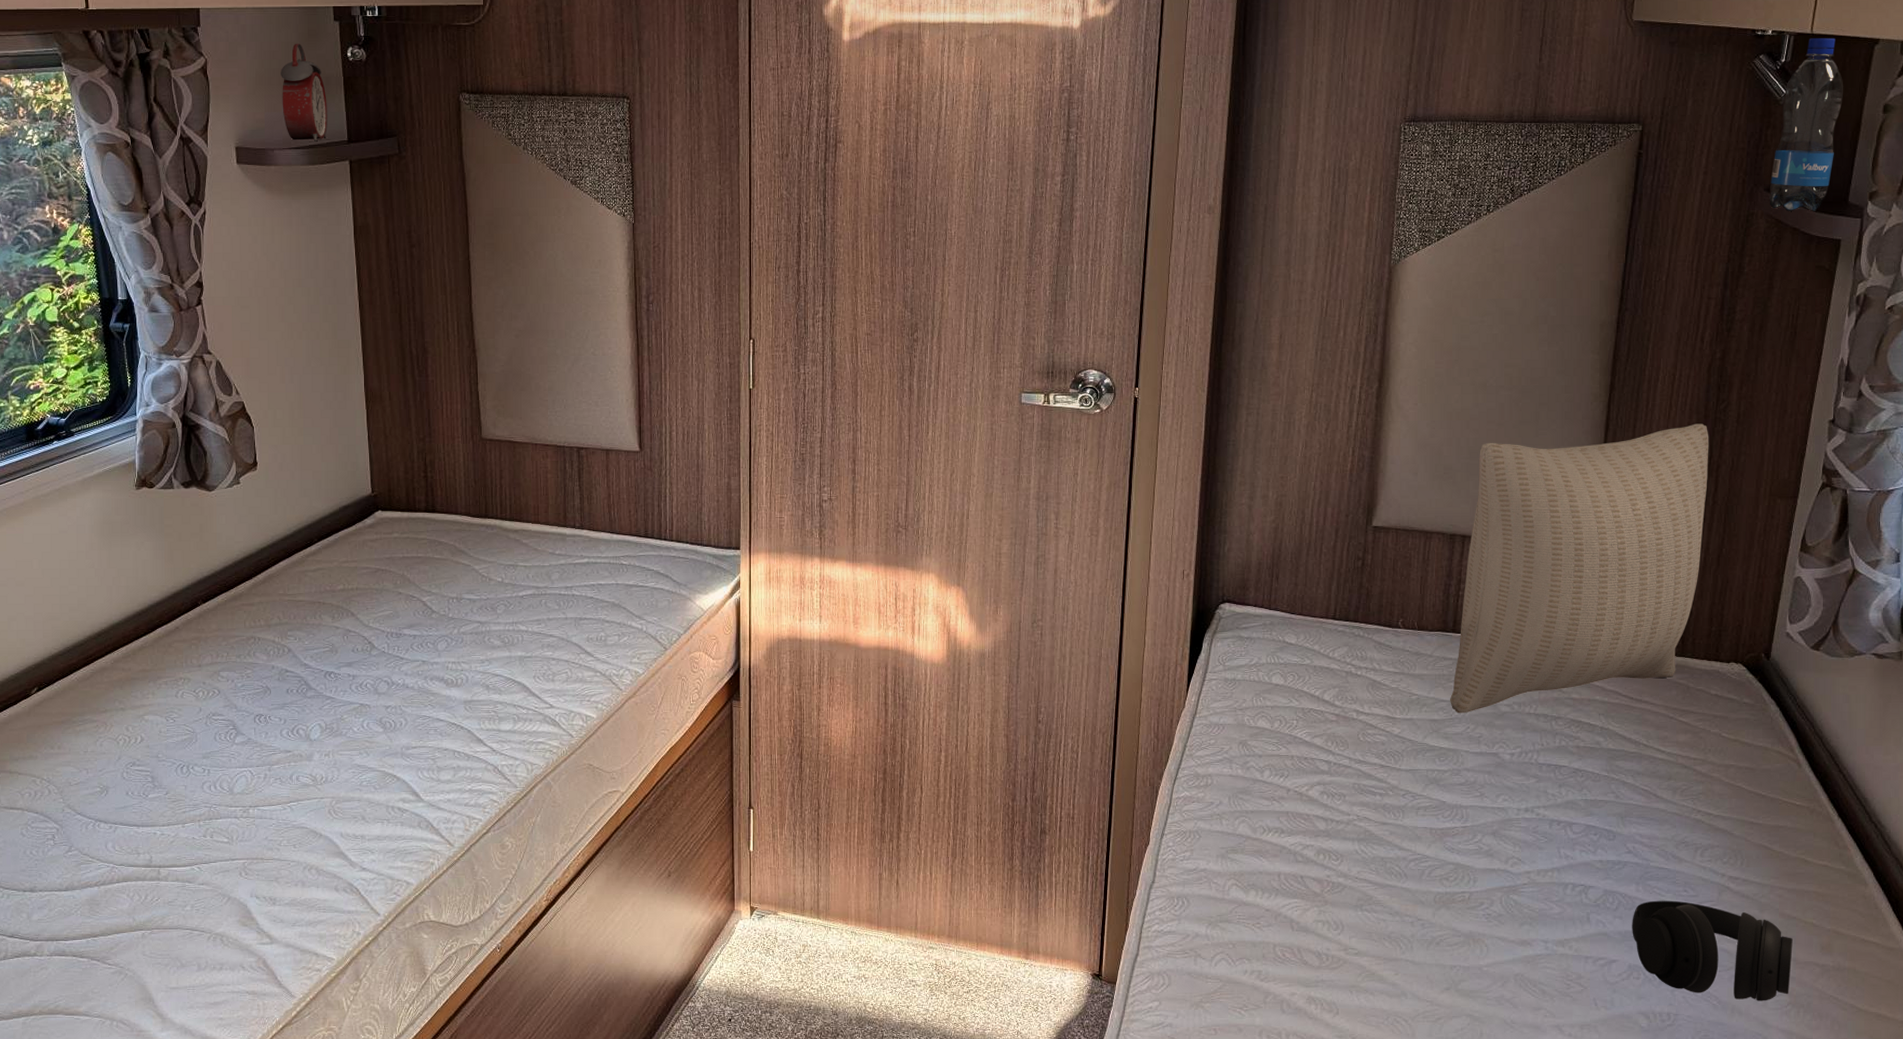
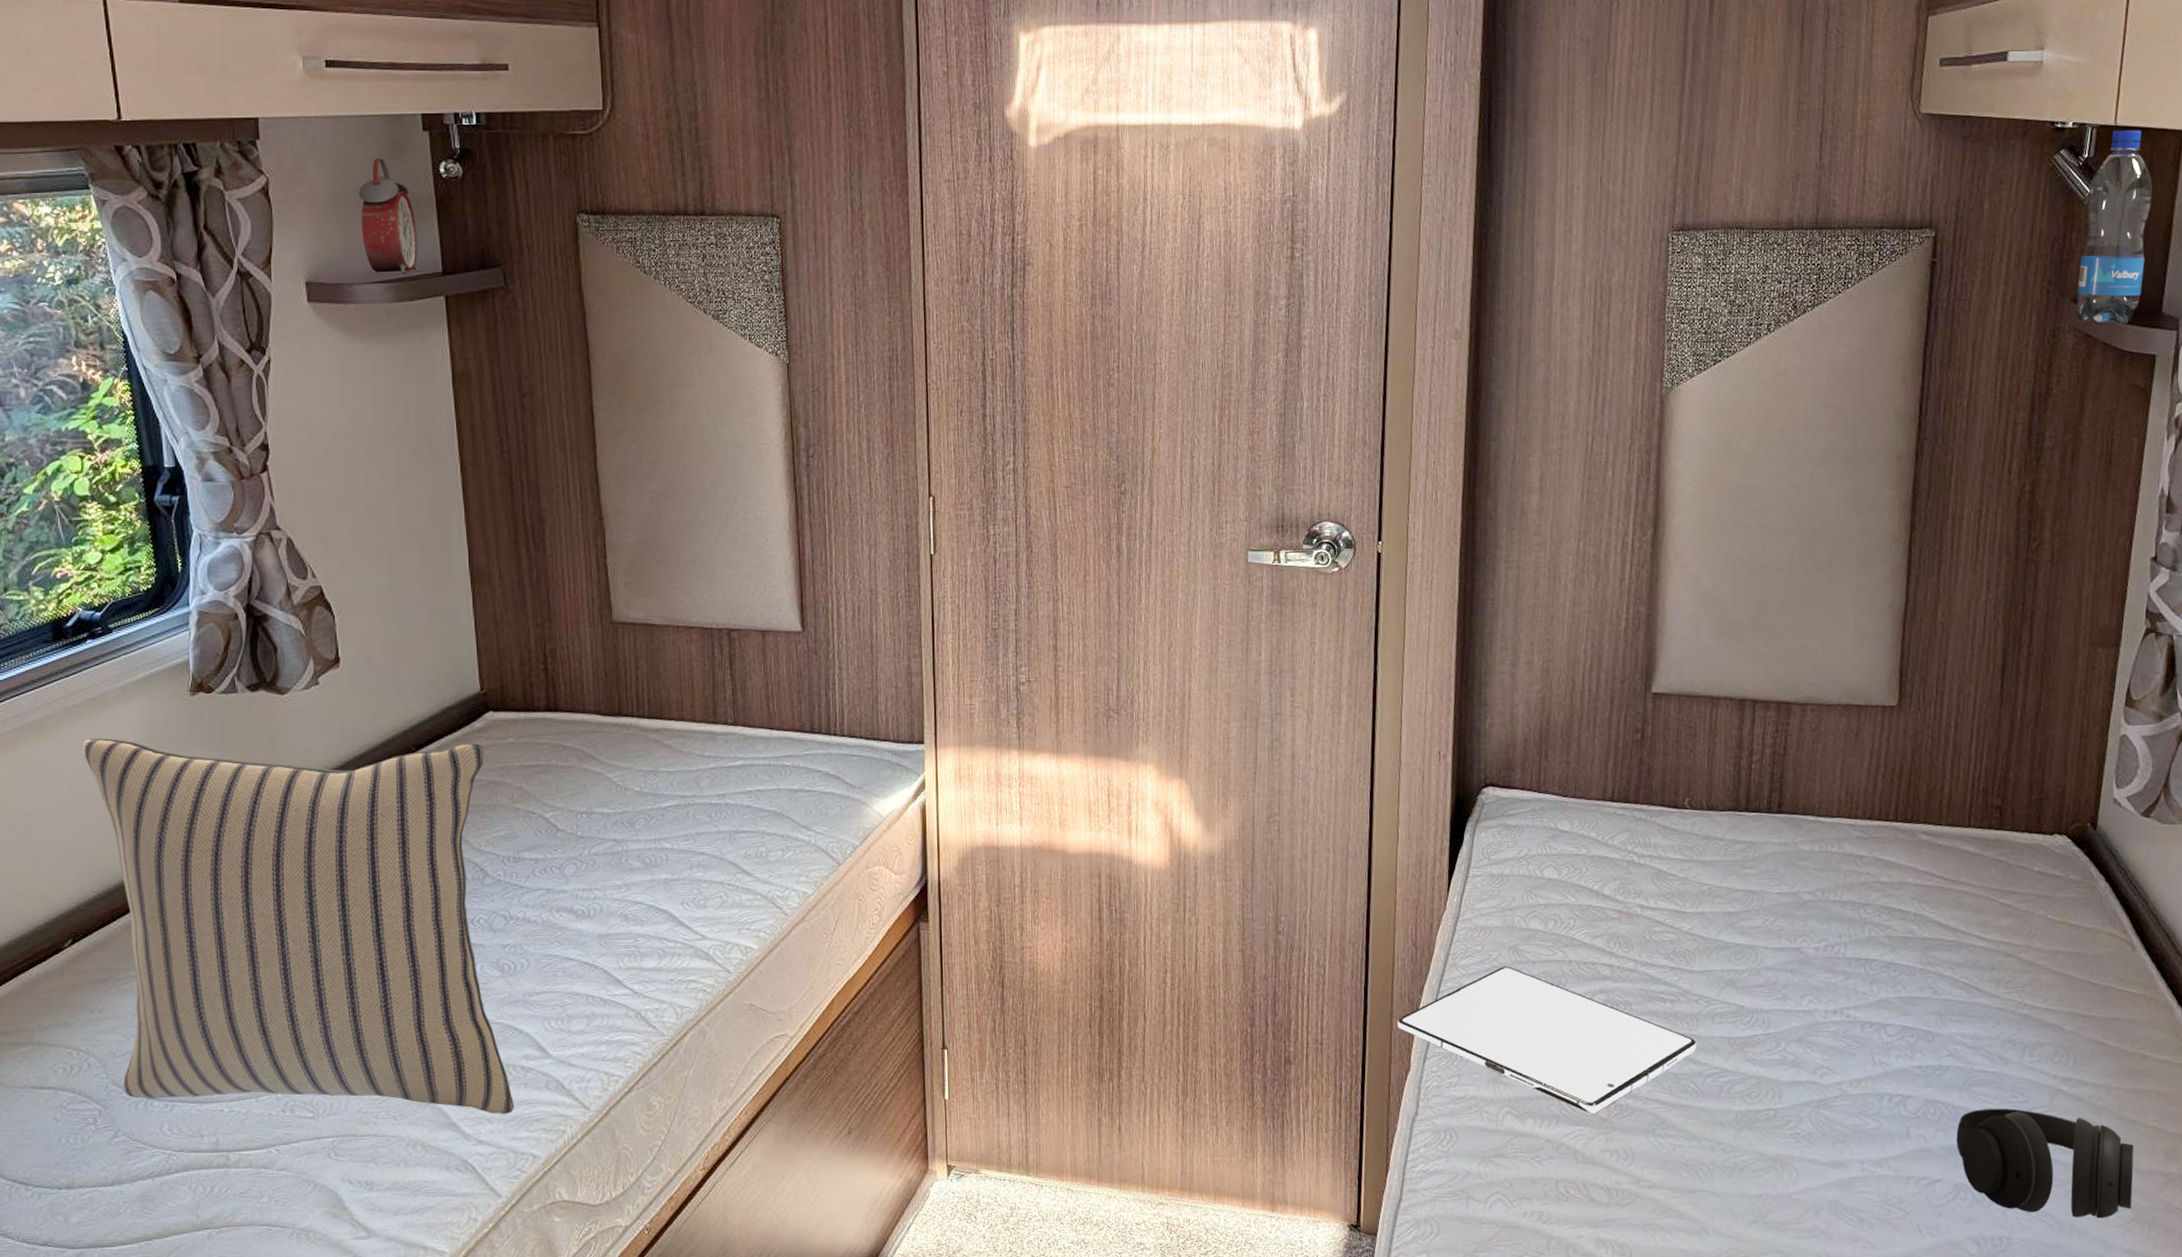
pillow: none [49,523,392,847] -> present [83,738,514,1114]
tablet: none [1139,758,1402,888] -> present [1397,966,1696,1113]
pillow: present [1450,423,1709,714] -> none [1745,565,2022,904]

